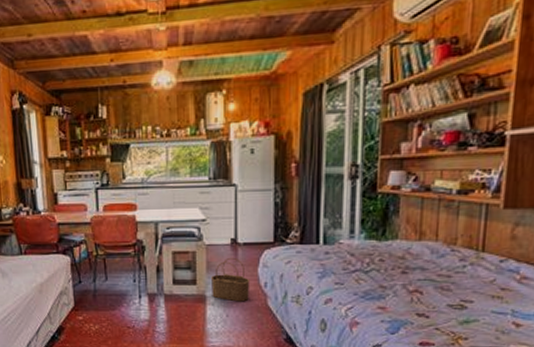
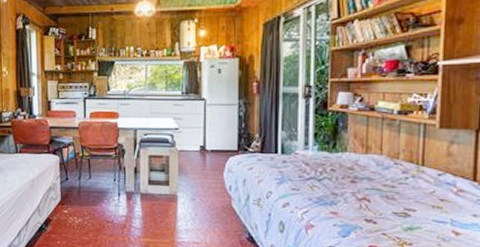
wicker basket: present [211,257,250,302] -> none [182,162,217,203]

